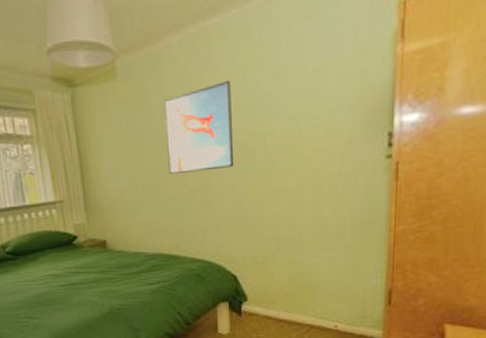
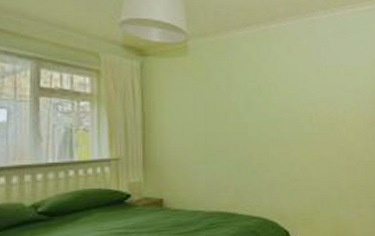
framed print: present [163,79,234,175] -> none [229,70,287,140]

